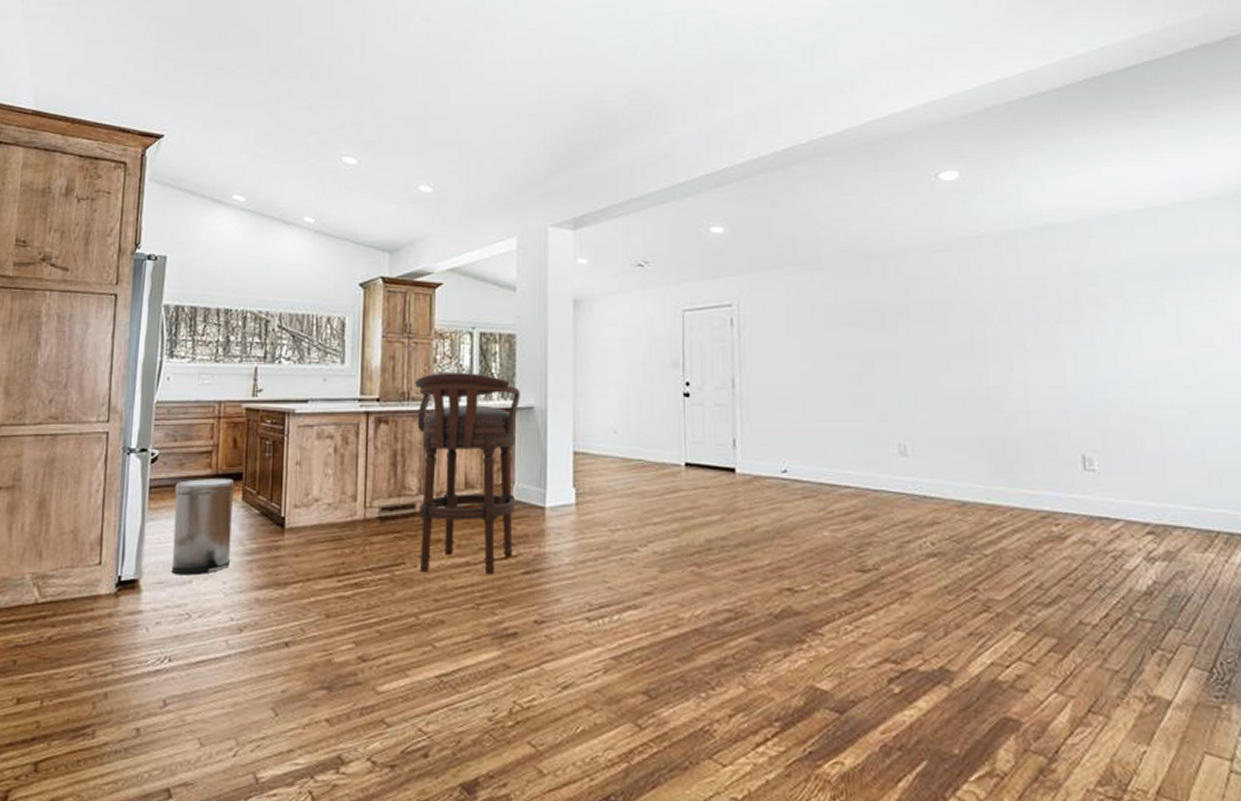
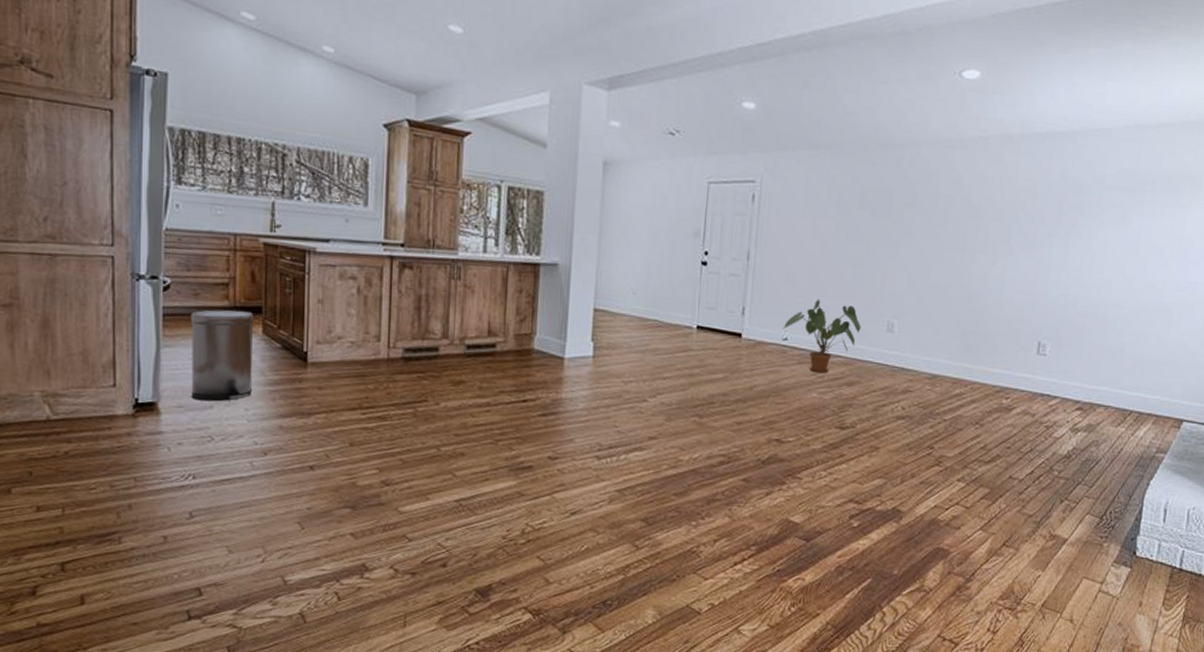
bar stool: present [415,373,520,575] -> none [441,223,546,415]
house plant: none [780,424,869,508] -> present [782,299,861,374]

